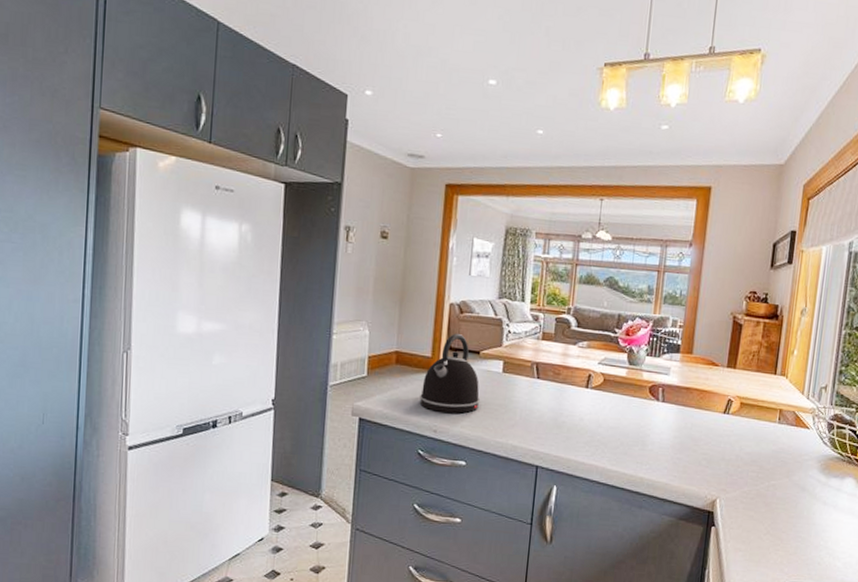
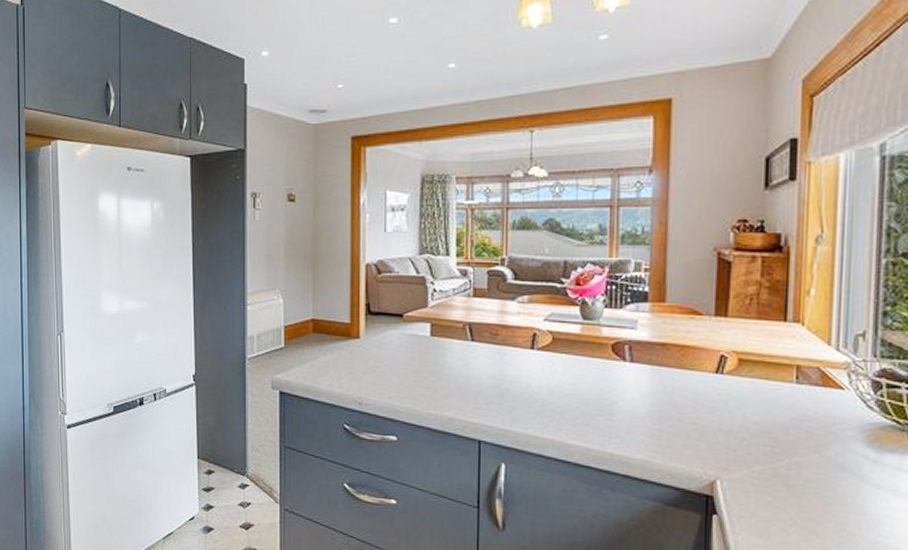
kettle: present [420,333,481,413] -> none [341,295,408,383]

